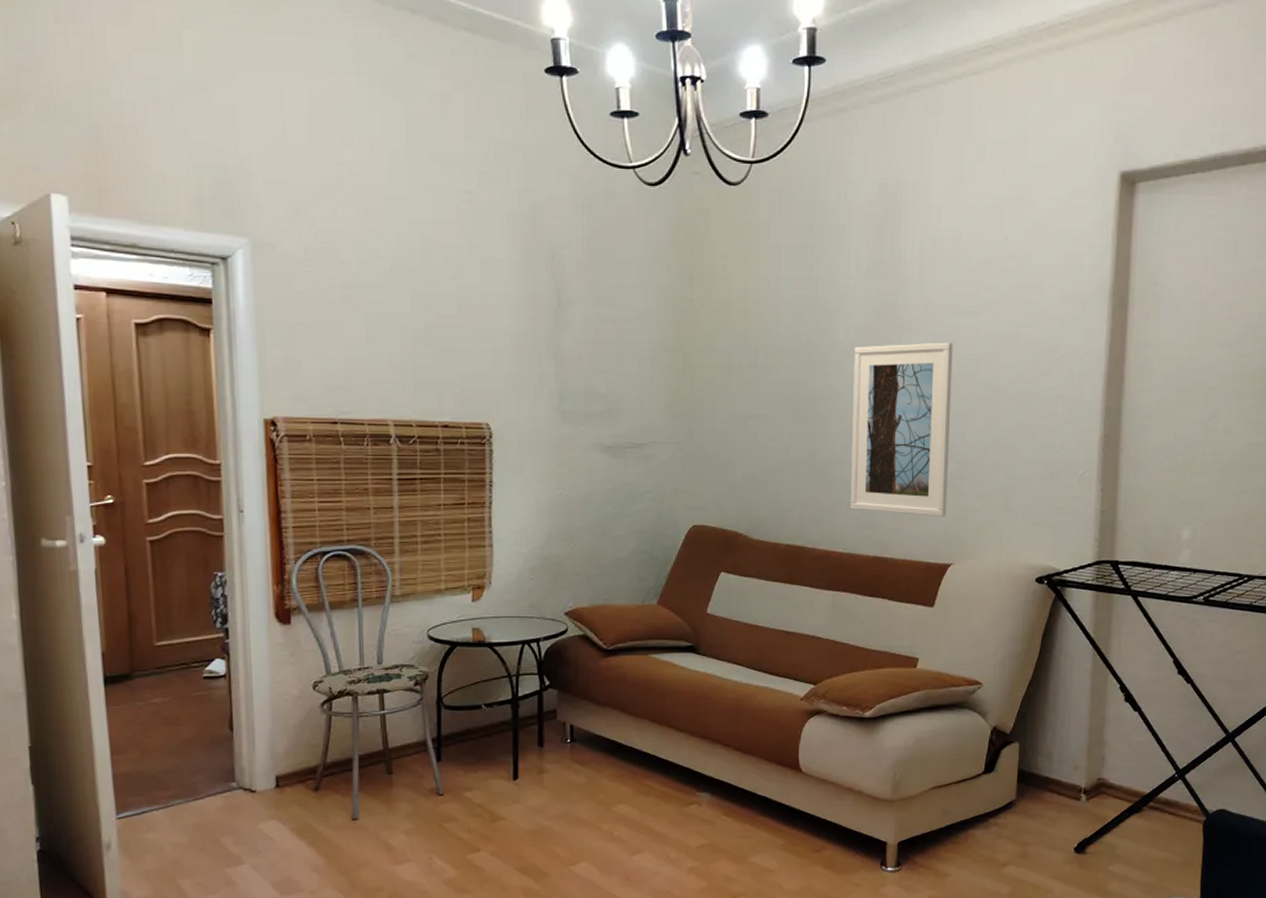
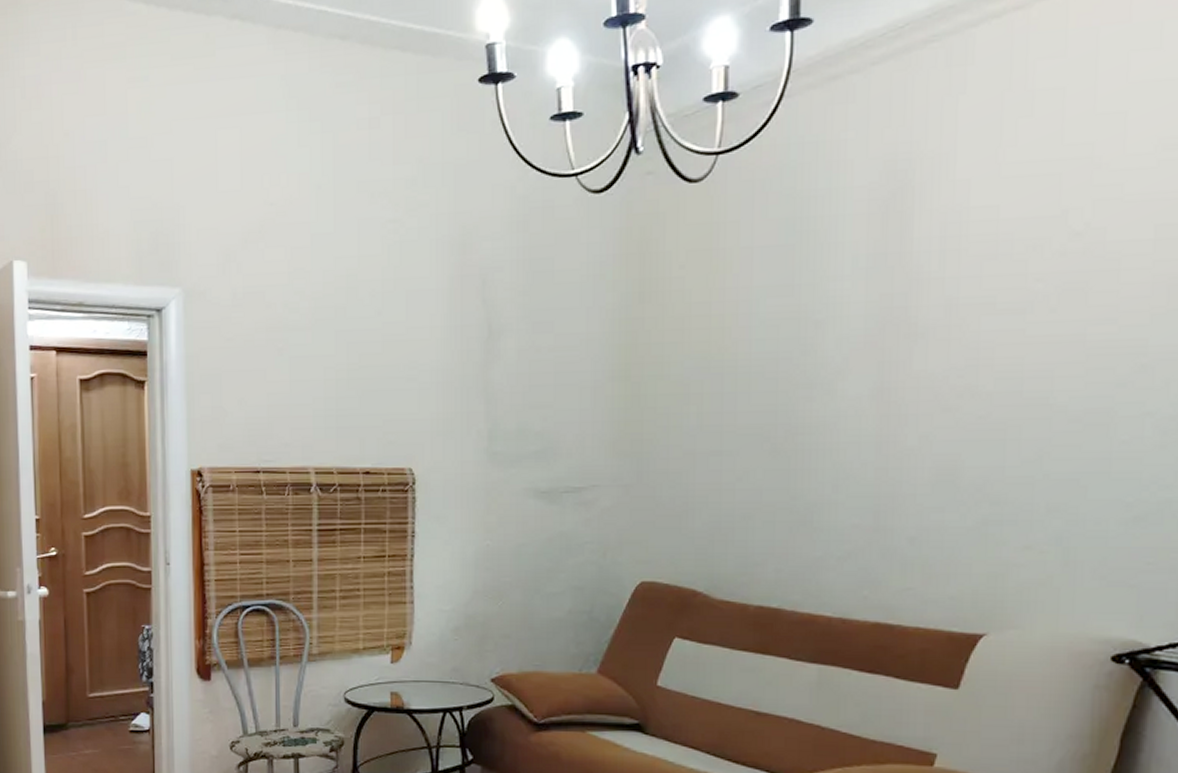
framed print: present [850,342,953,518] -> none [842,350,987,575]

